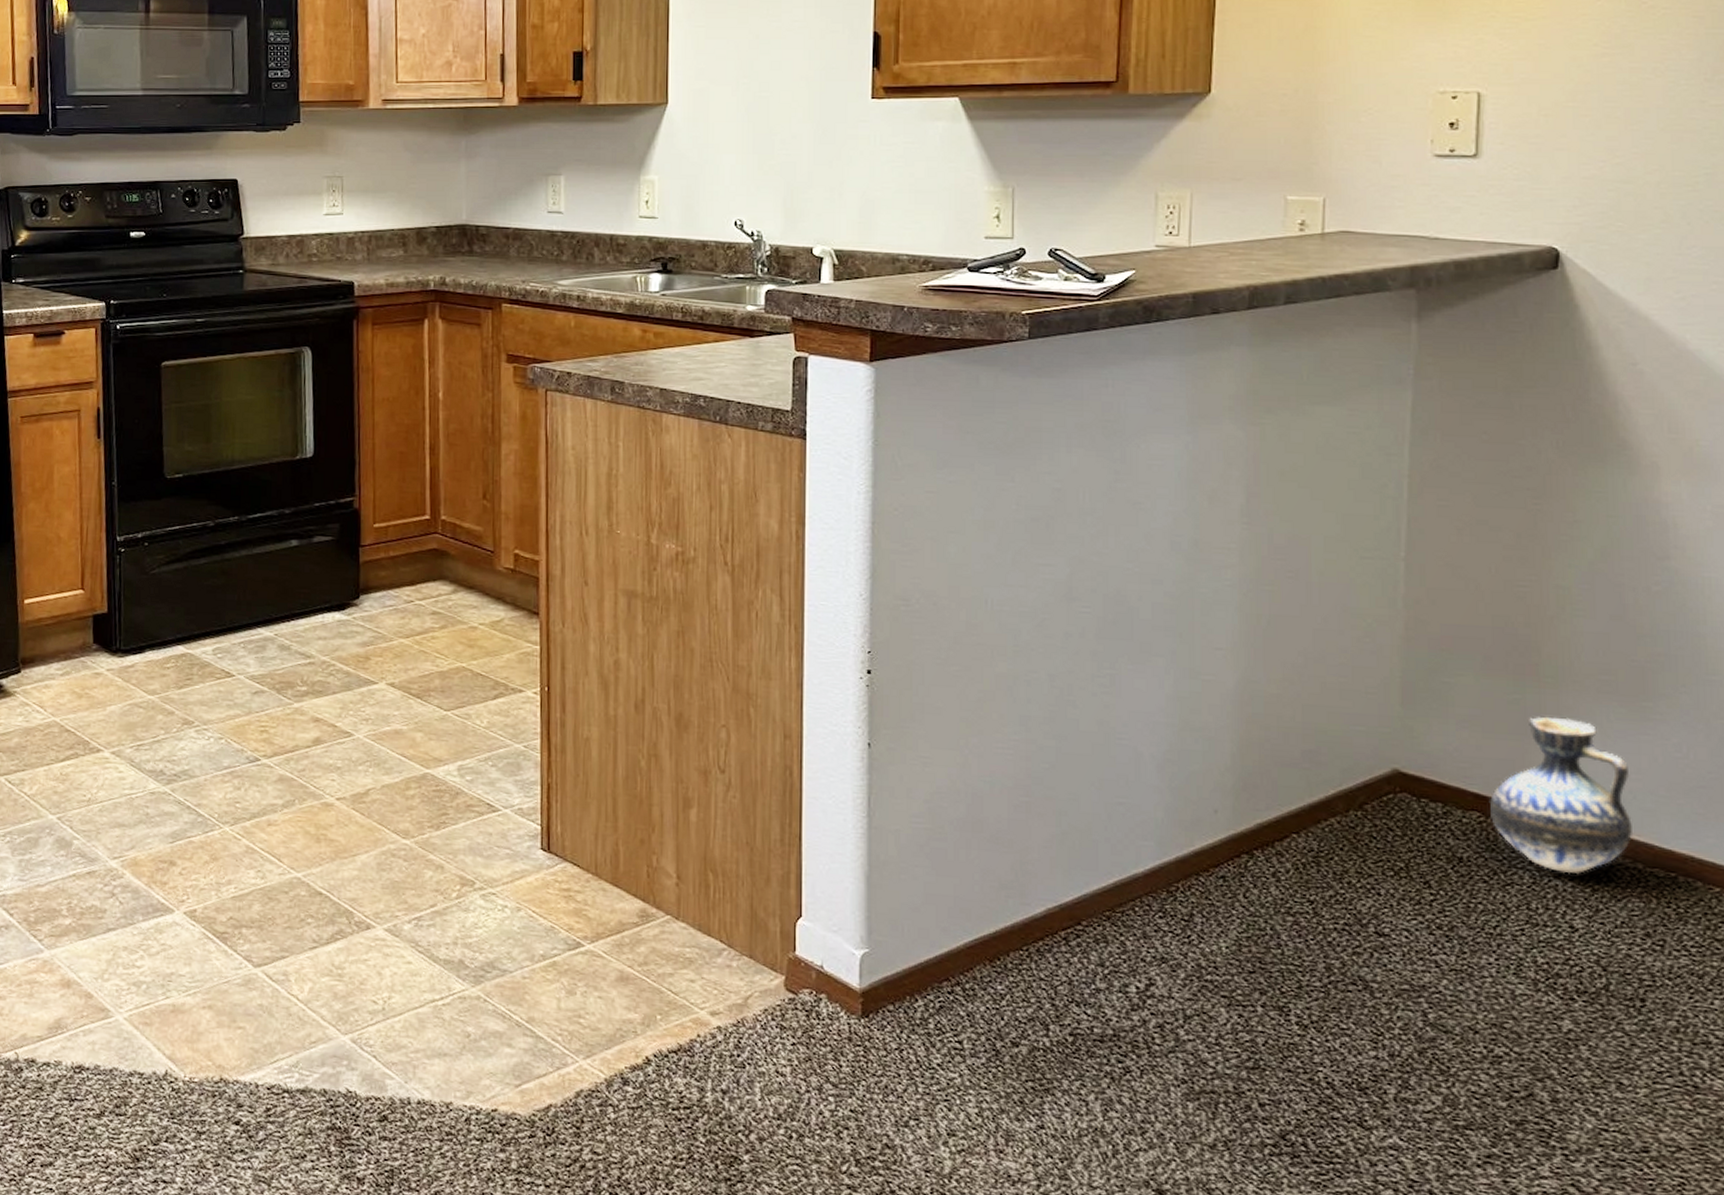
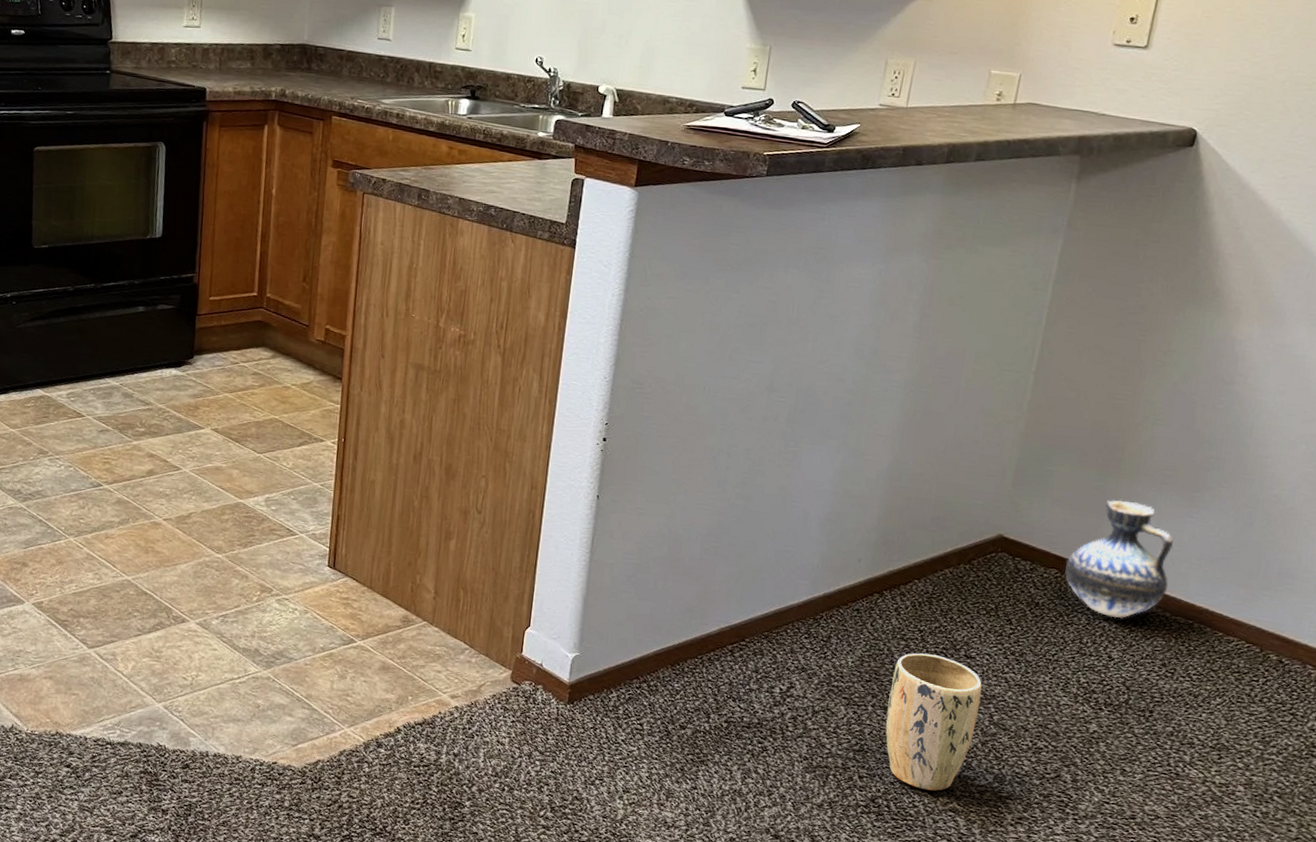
plant pot: none [1283,931,1407,1121] -> present [885,653,982,791]

